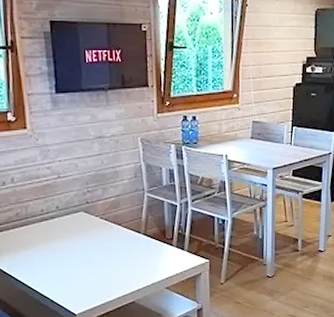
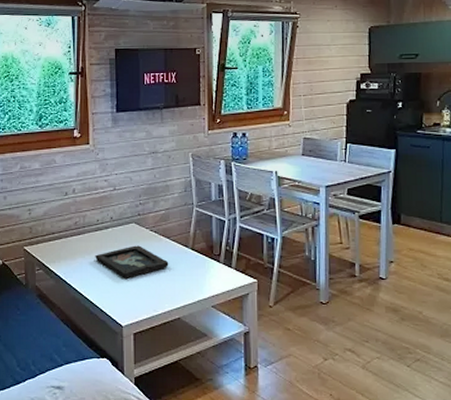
decorative tray: none [41,234,121,268] -> present [95,245,169,279]

